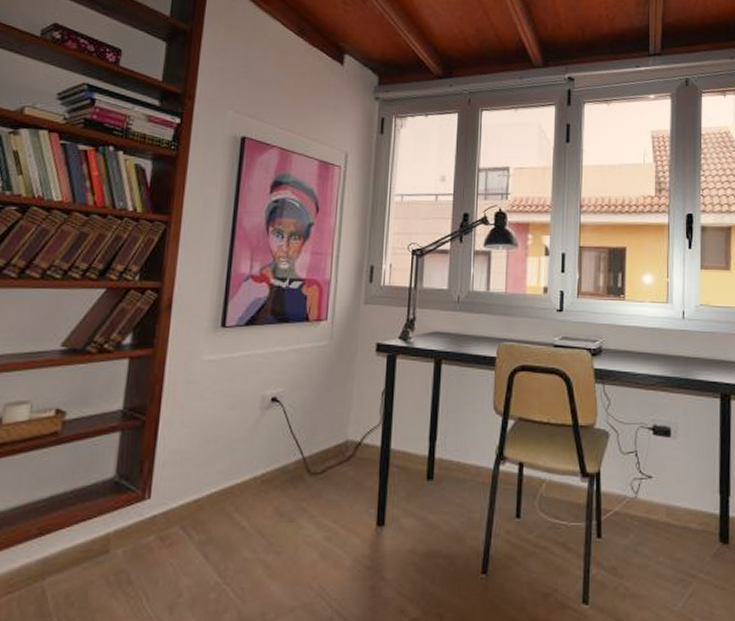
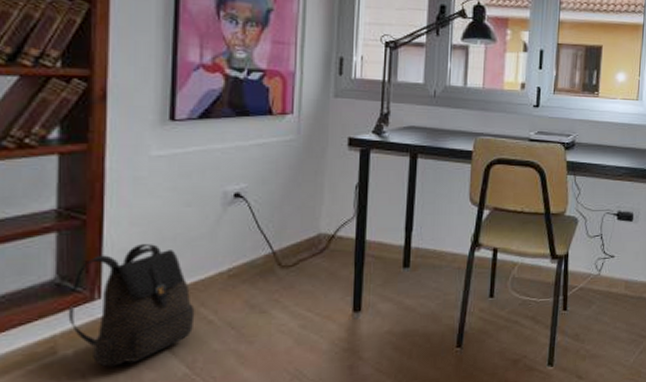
backpack: none [121,446,230,569] -> present [68,244,195,367]

